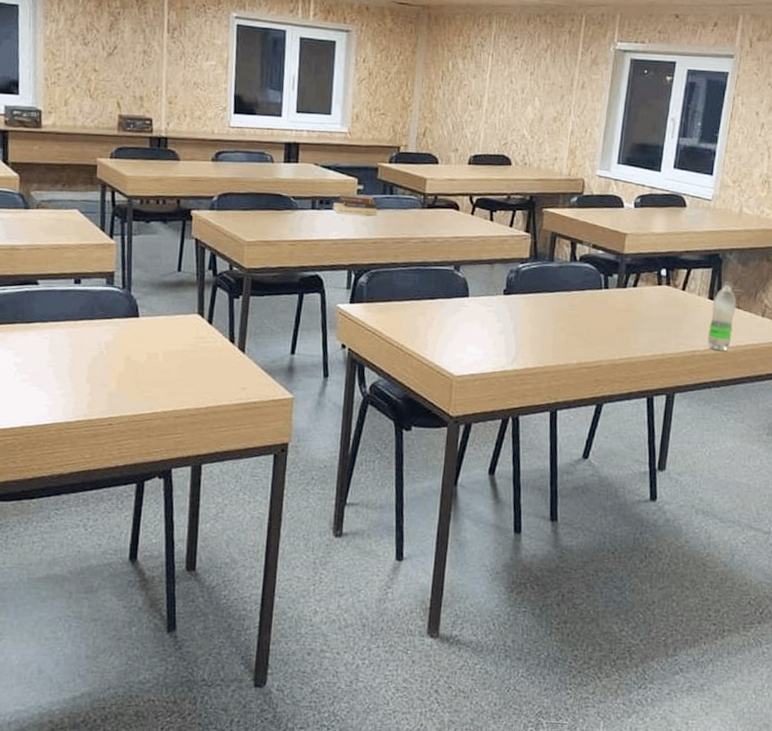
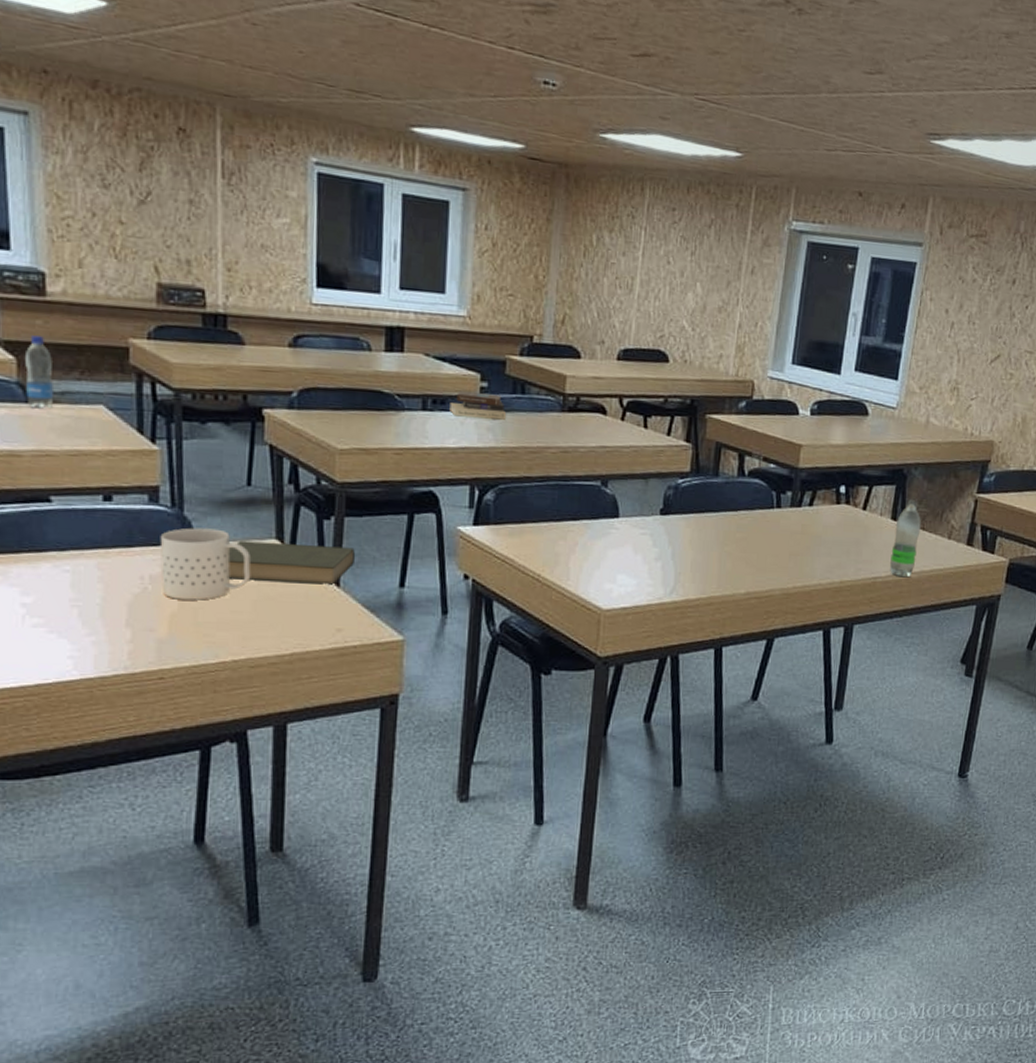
bottle: none [24,158,44,213] -> present [25,335,55,409]
mug: none [113,304,179,363] -> present [160,527,251,600]
book: none [162,315,257,352] -> present [228,540,355,585]

